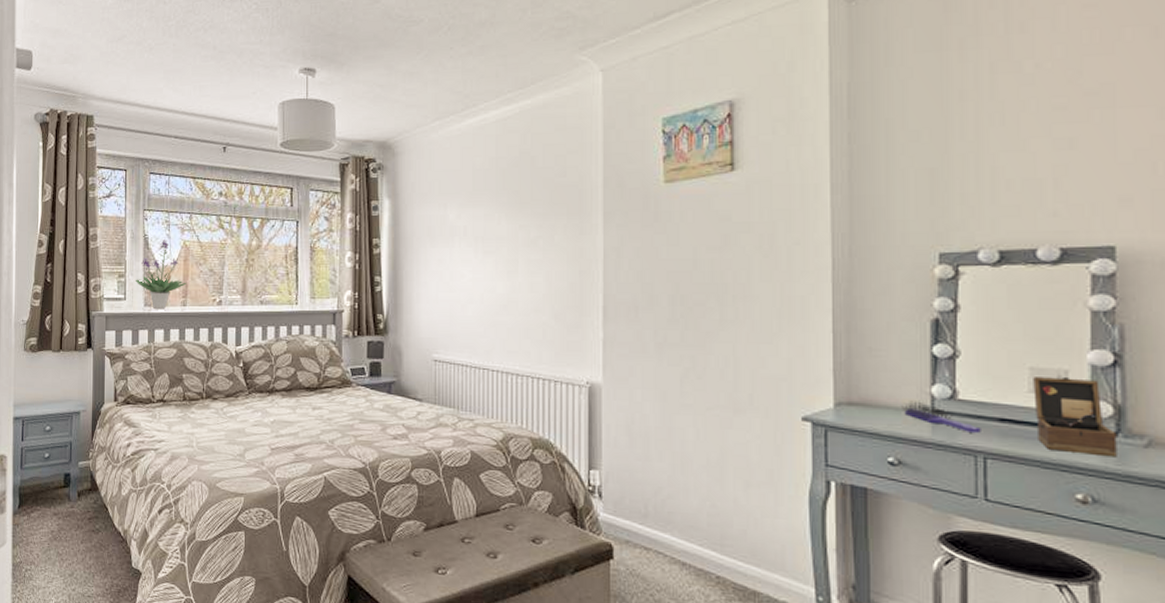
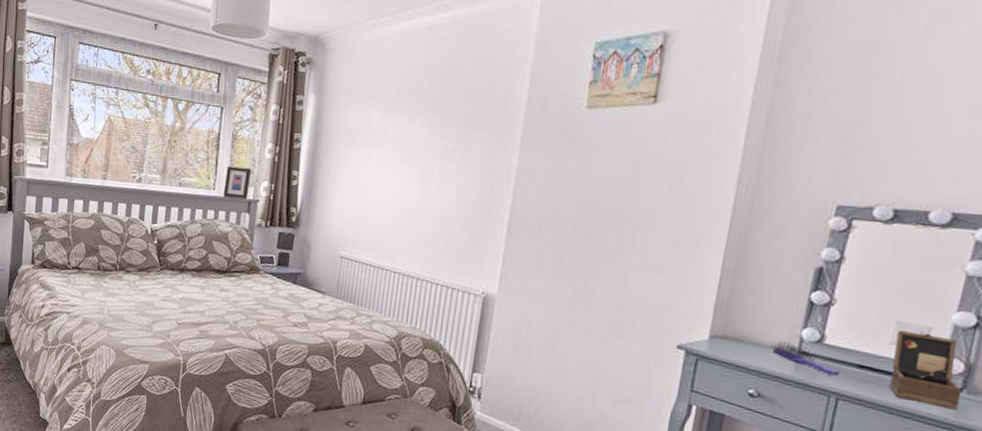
potted plant: present [136,240,187,310] -> none [58,112,109,182]
picture frame: none [306,278,334,312] -> present [223,165,252,200]

